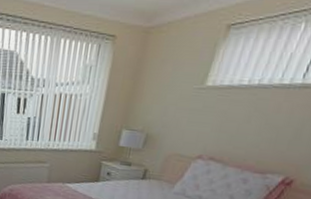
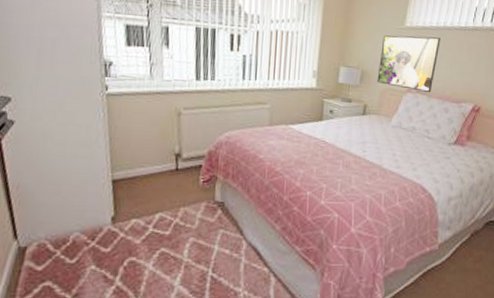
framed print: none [162,96,252,161] -> present [377,35,441,93]

